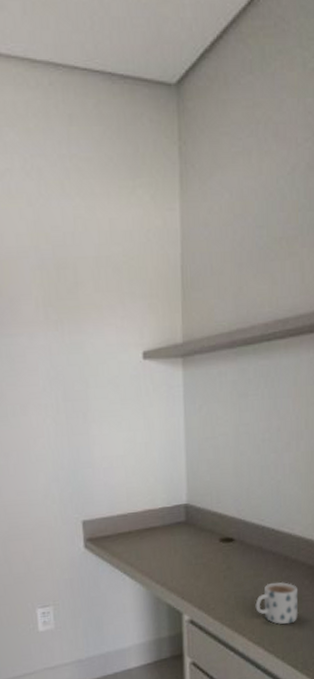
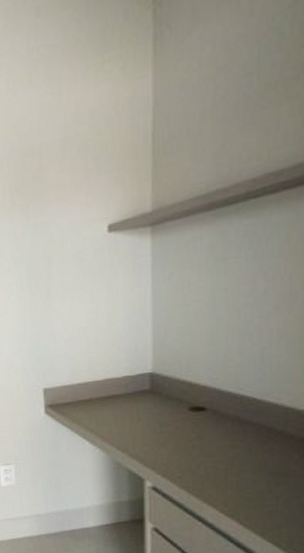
mug: present [255,582,299,625] -> none [229,454,285,500]

